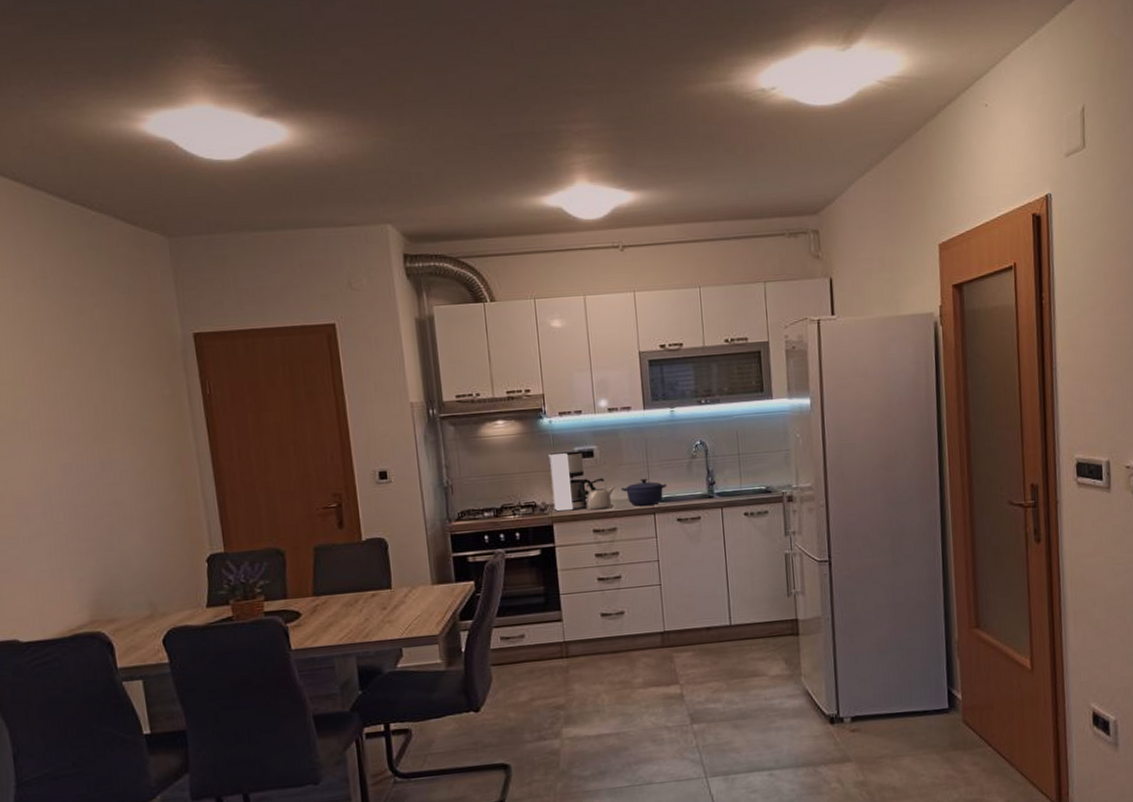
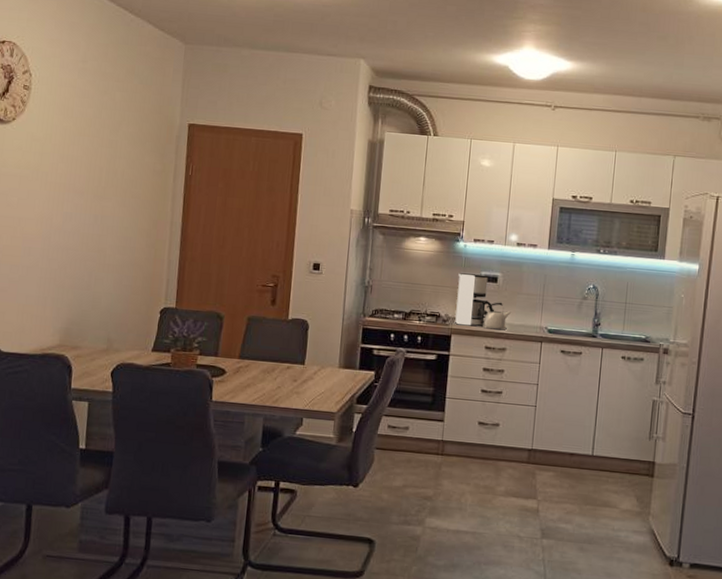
cooking pot: present [620,478,667,506] -> none [515,309,557,334]

